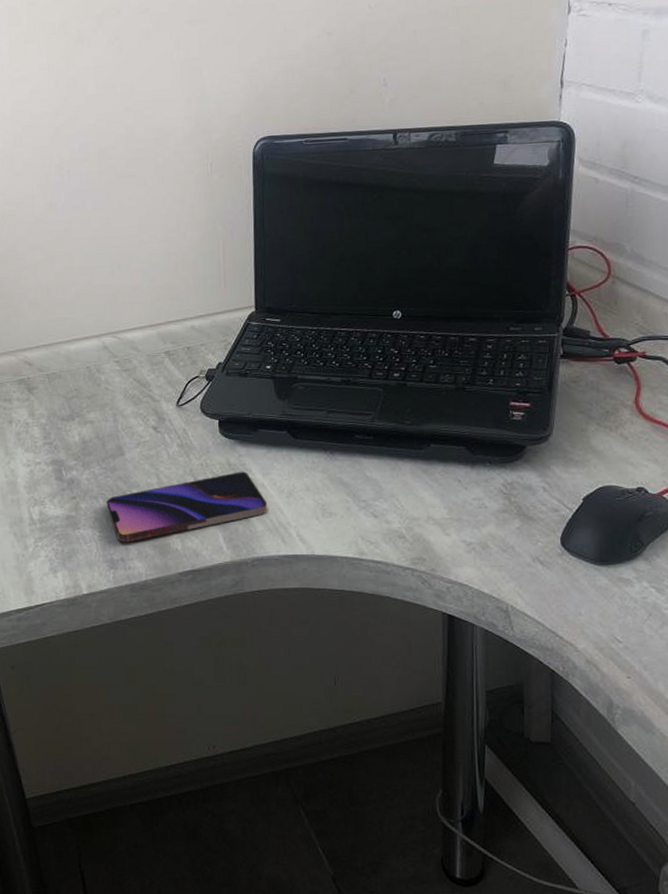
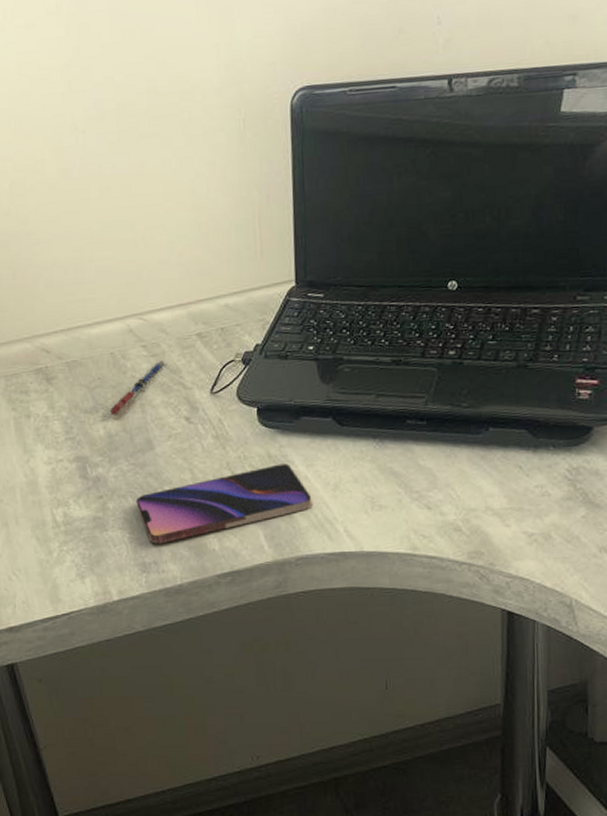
pen: none [84,374,137,423] -> present [109,359,166,416]

